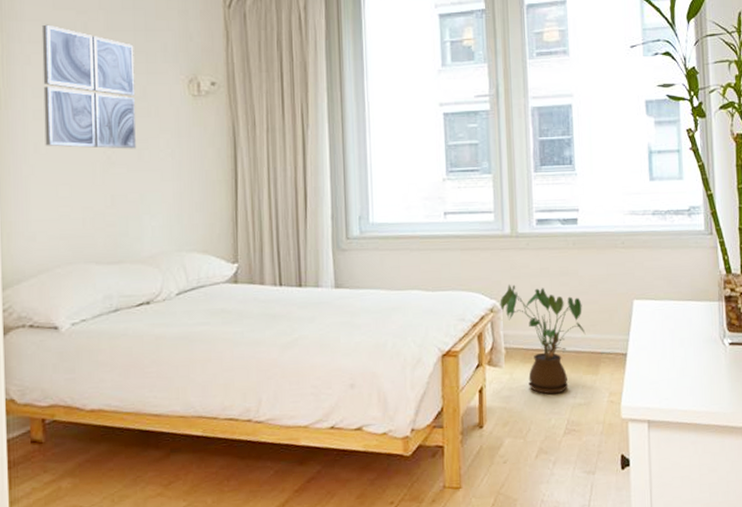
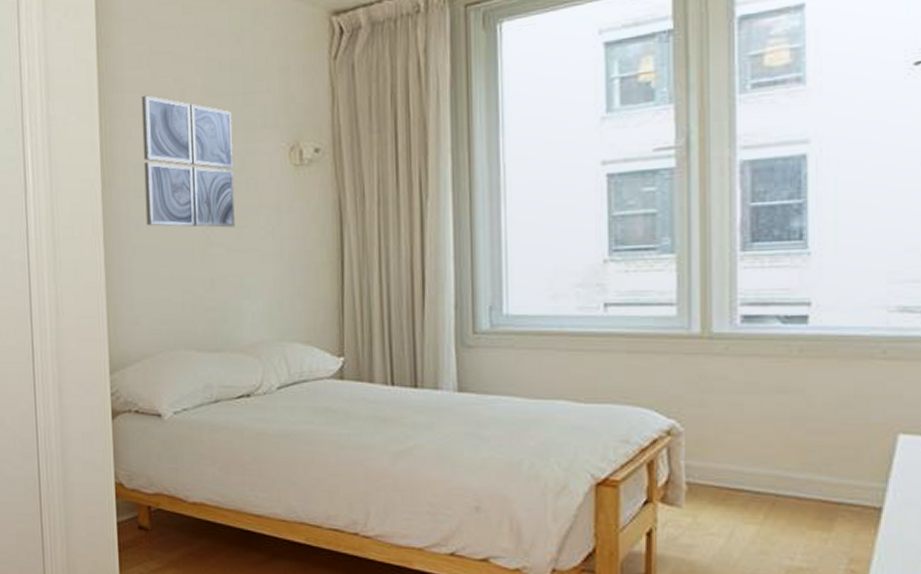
house plant: present [500,285,586,395] -> none [681,401,814,551]

